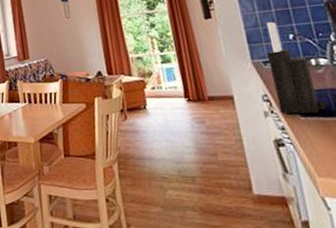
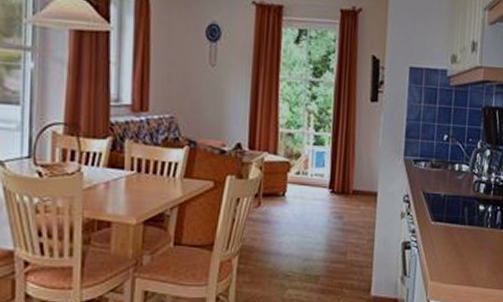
knife block: present [266,21,326,114] -> none [415,117,455,218]

